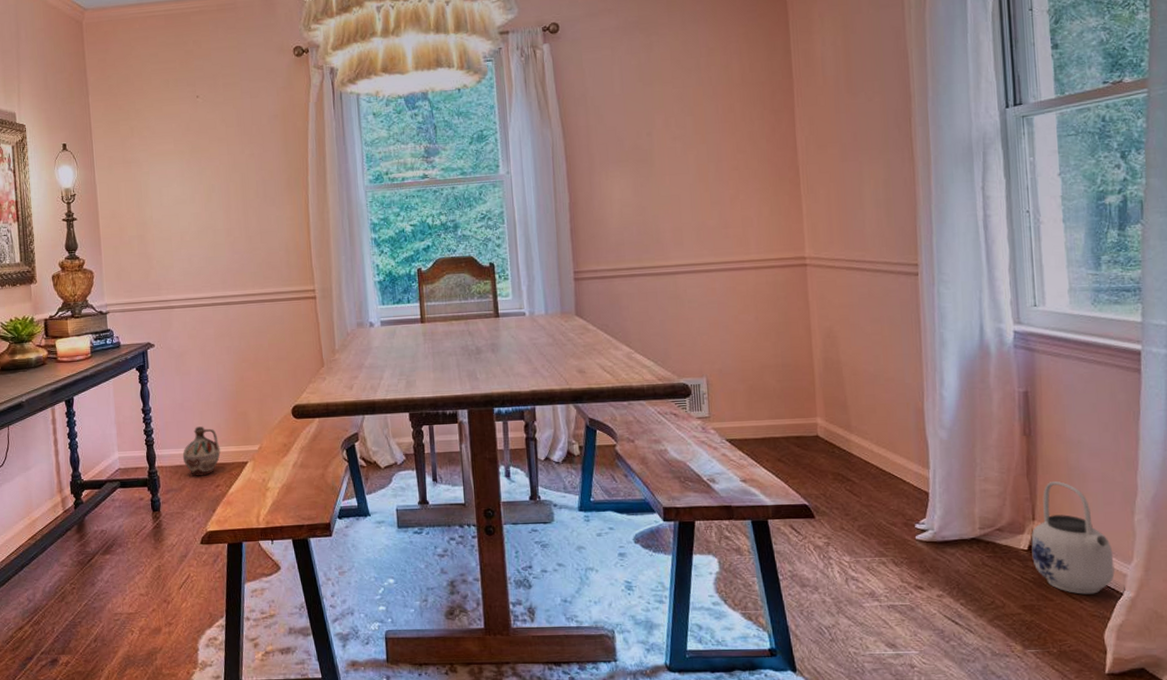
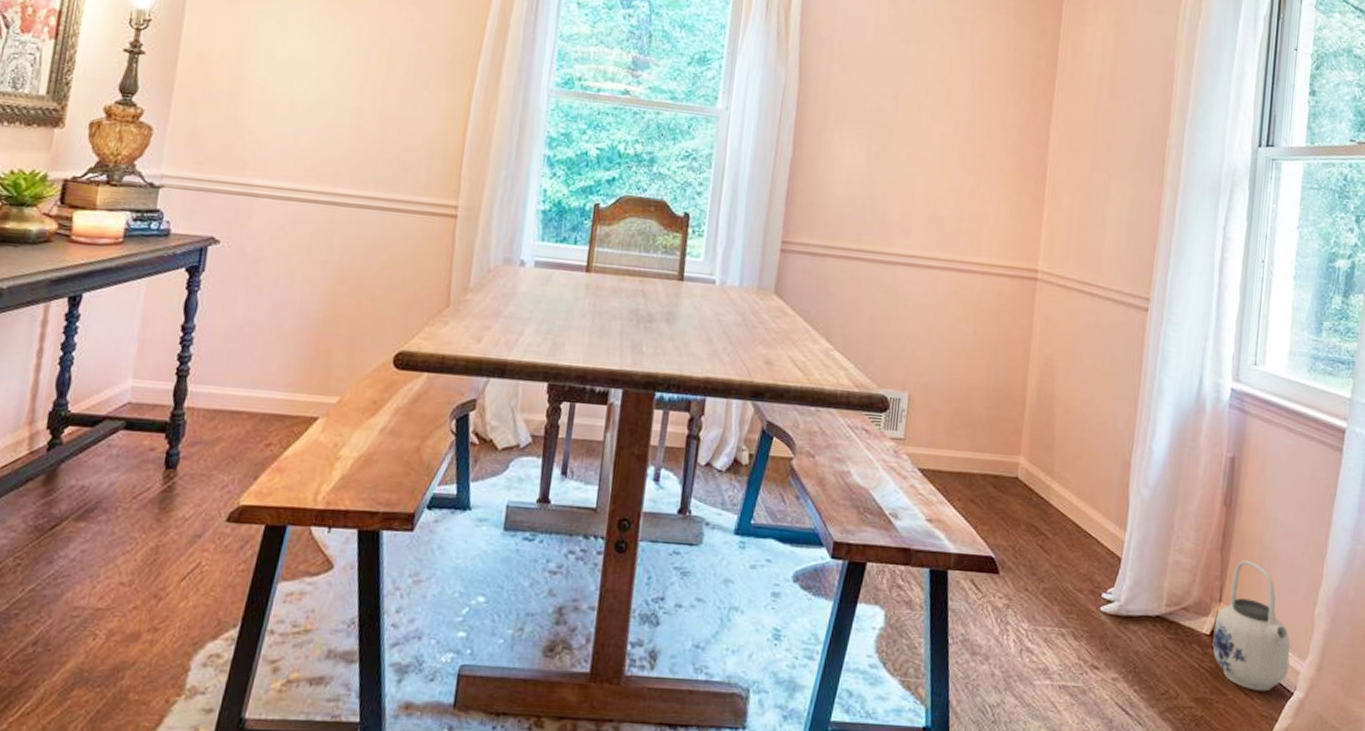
ceramic jug: present [182,426,221,476] -> none [226,360,284,429]

